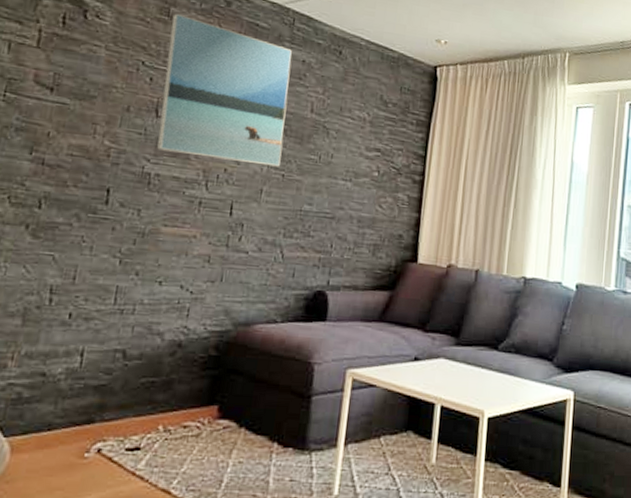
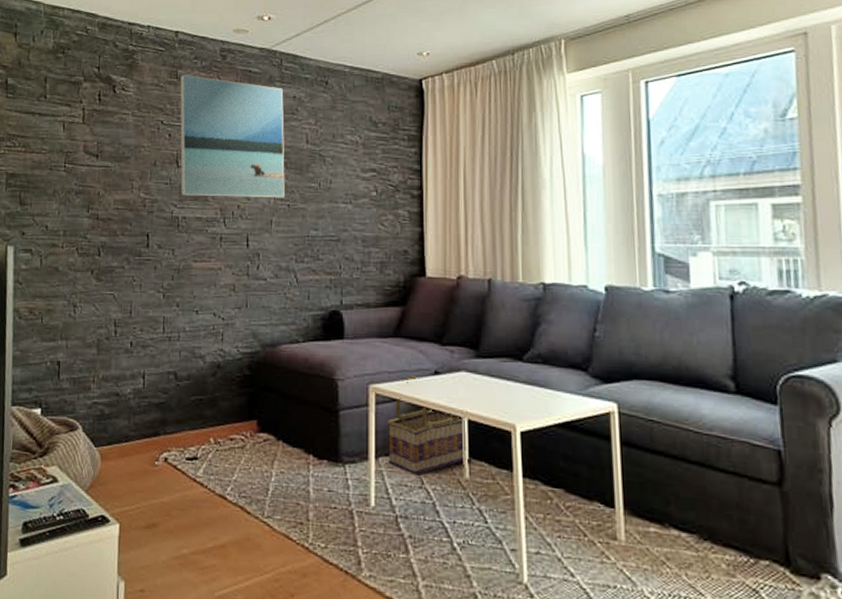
basket: none [359,361,438,460] -> present [386,376,466,474]

